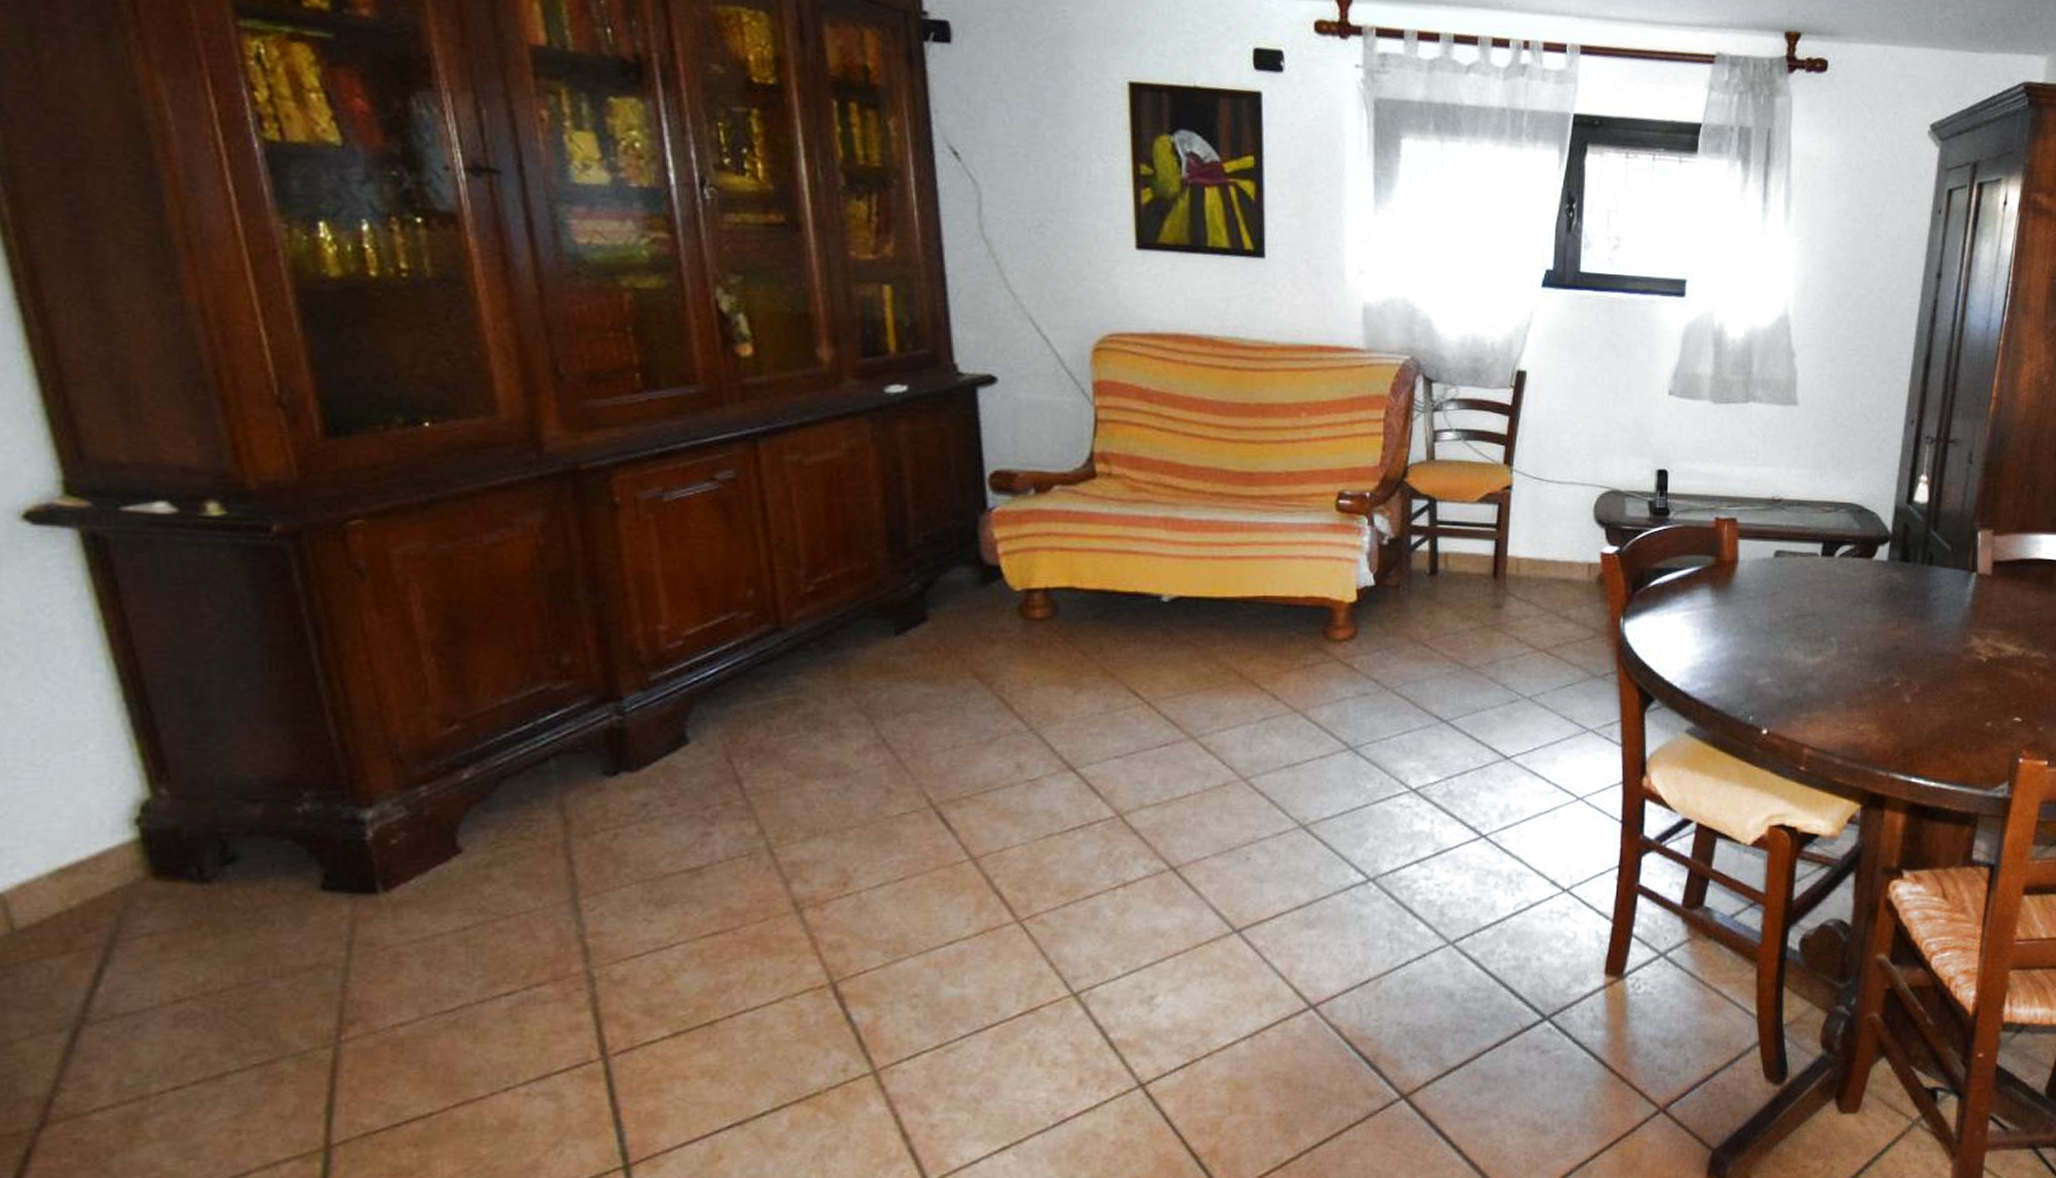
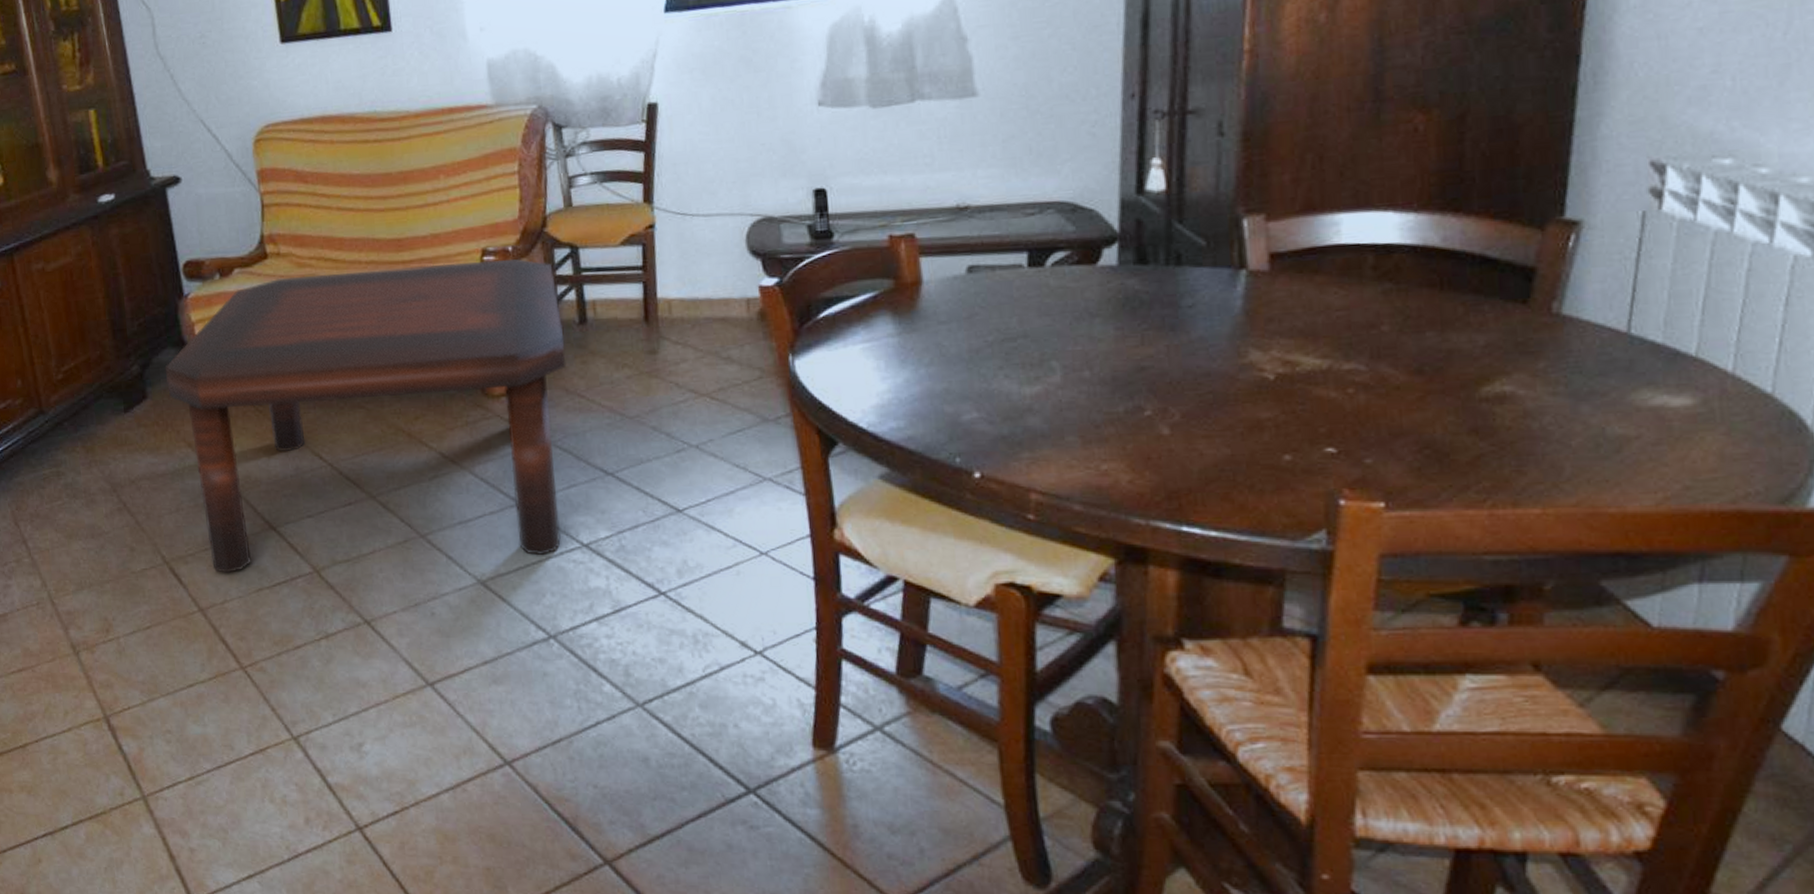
coffee table: none [954,500,1414,818] -> present [164,258,567,573]

